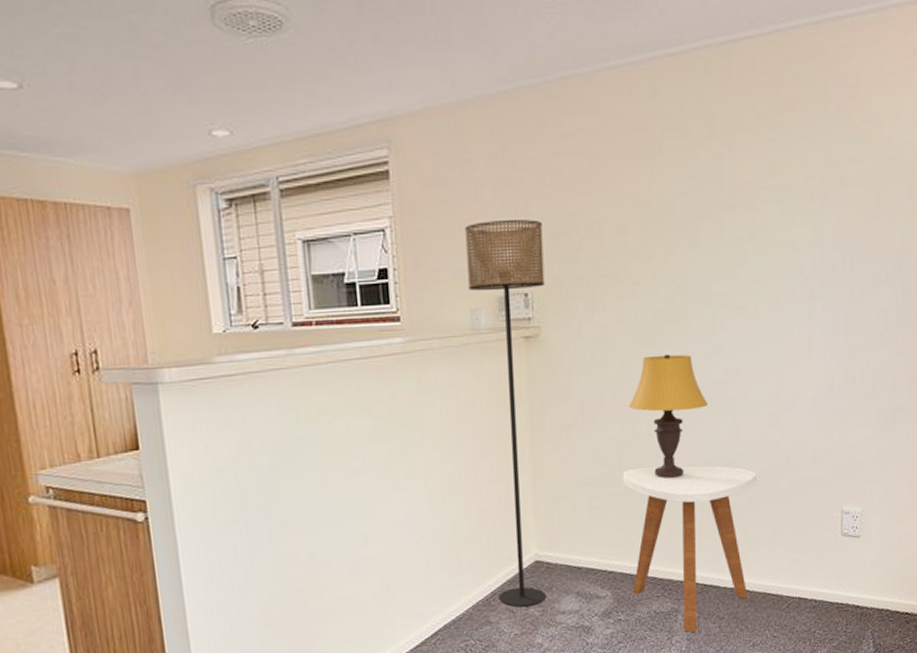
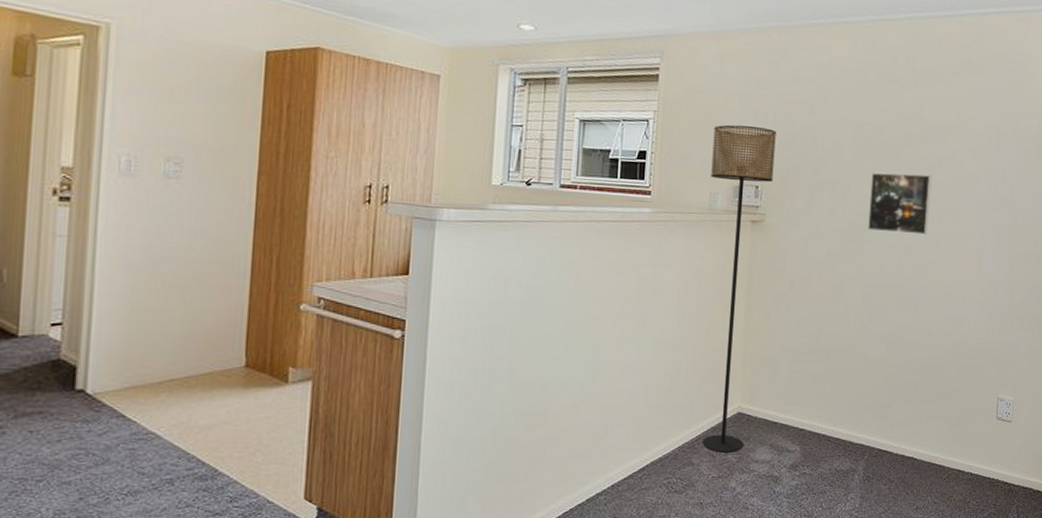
side table: present [623,465,757,633] -> none [819,341,931,492]
table lamp: present [628,354,709,478] -> none [830,249,896,353]
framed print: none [664,250,742,331] -> present [868,172,932,235]

